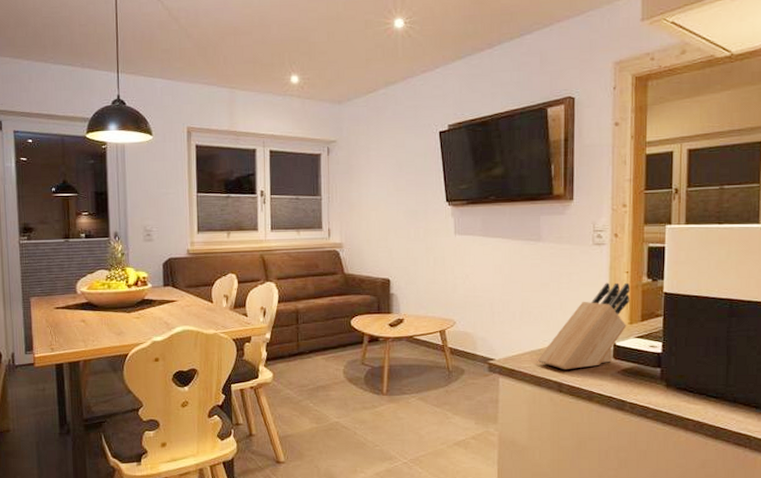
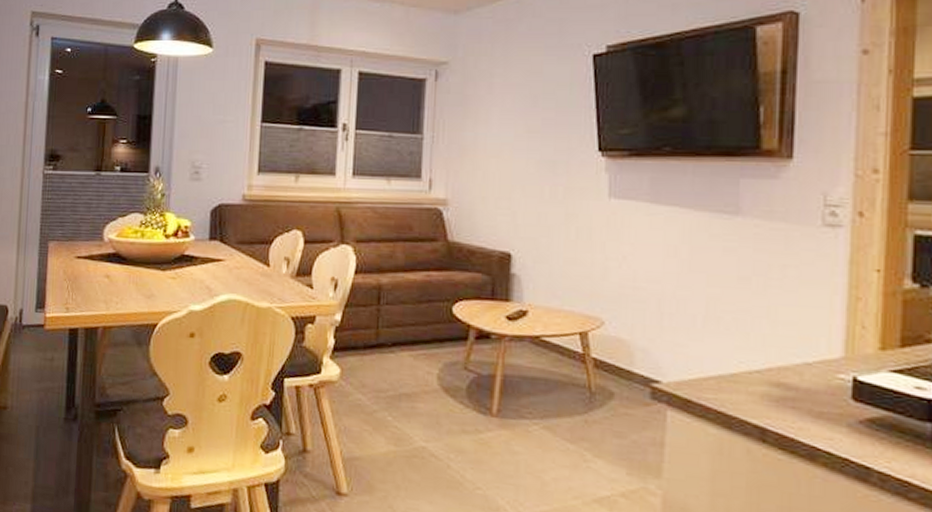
knife block: present [537,282,631,370] -> none [727,284,883,410]

